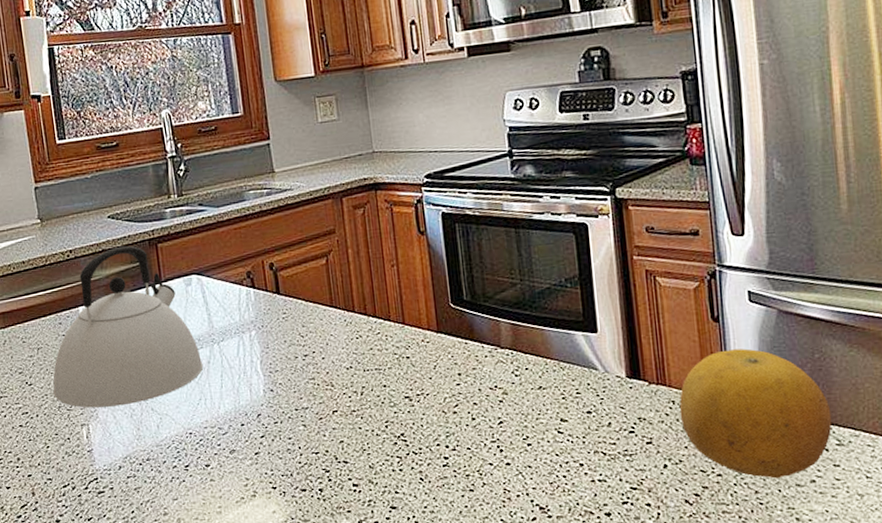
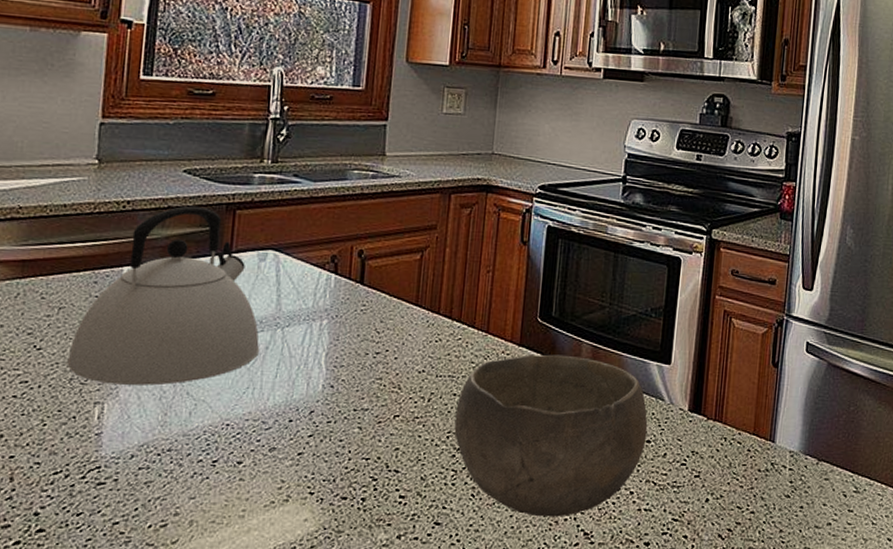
bowl: none [388,336,587,495] -> present [454,353,648,517]
fruit: present [679,348,833,479] -> none [728,394,855,519]

